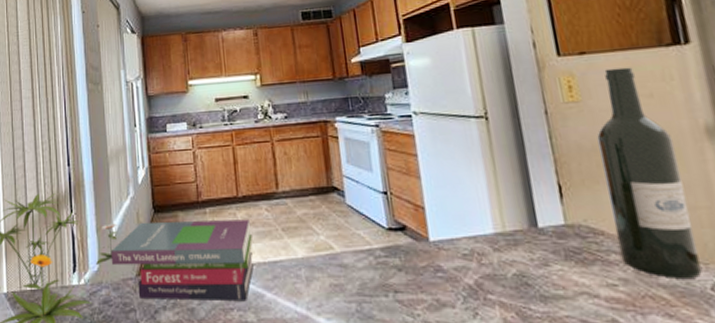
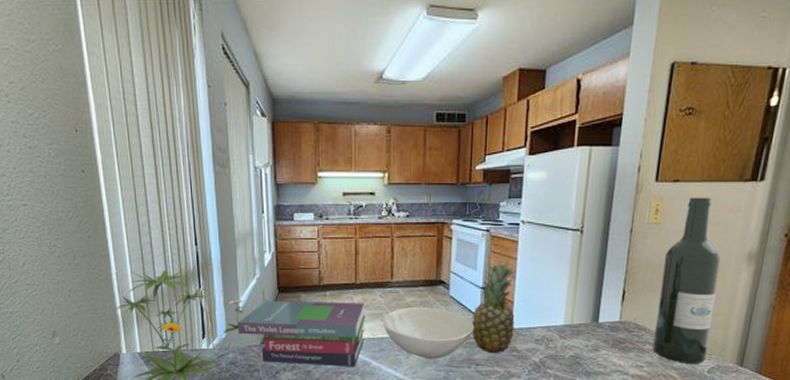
soup bowl: none [271,219,384,286] -> present [382,306,475,359]
fruit: none [378,159,434,276] -> present [471,261,516,354]

